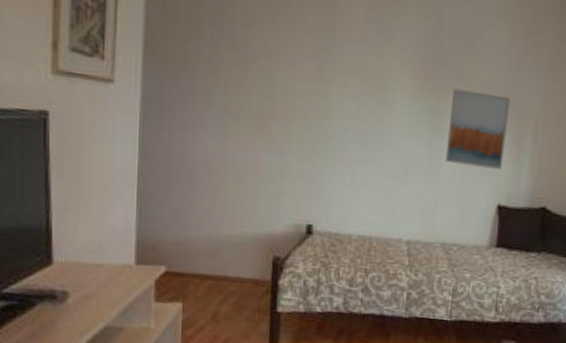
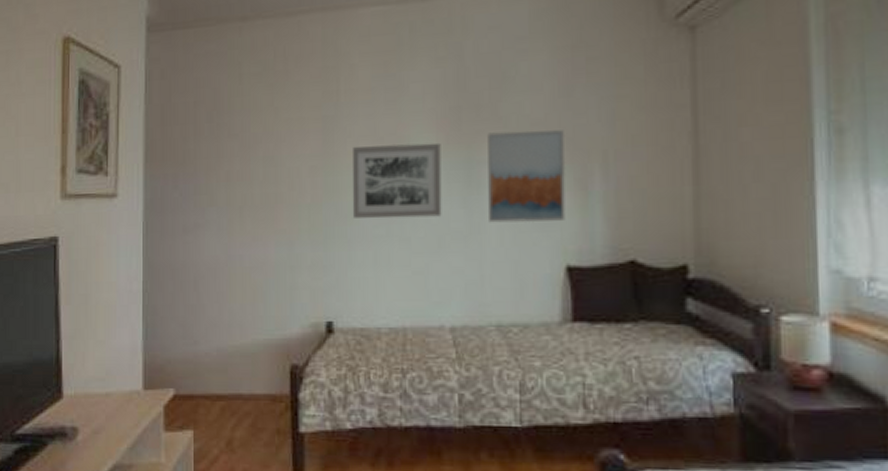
wall art: none [336,77,416,151] -> present [352,142,442,219]

